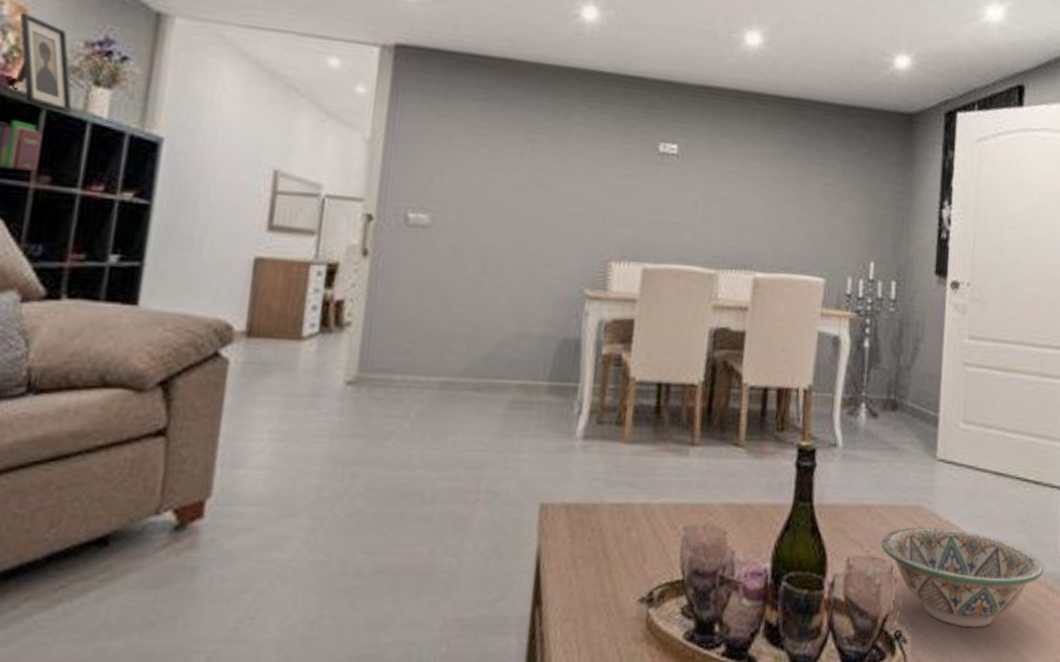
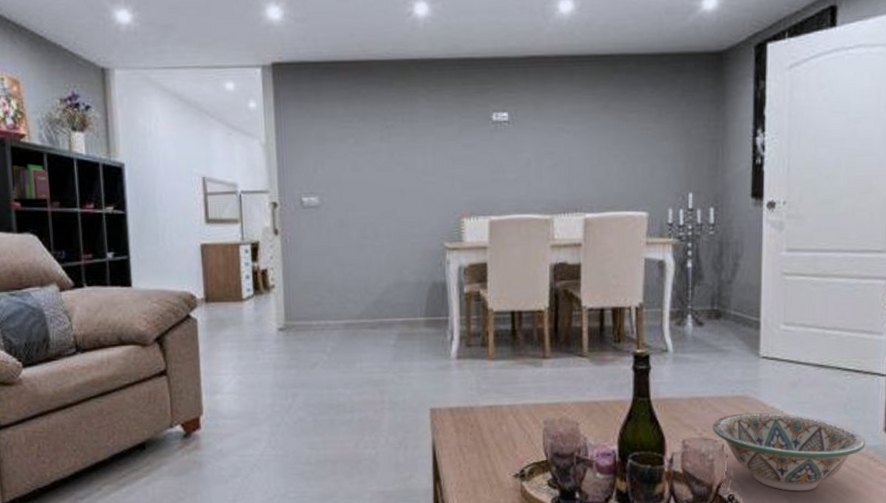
picture frame: present [15,13,72,113] -> none [15,84,62,154]

